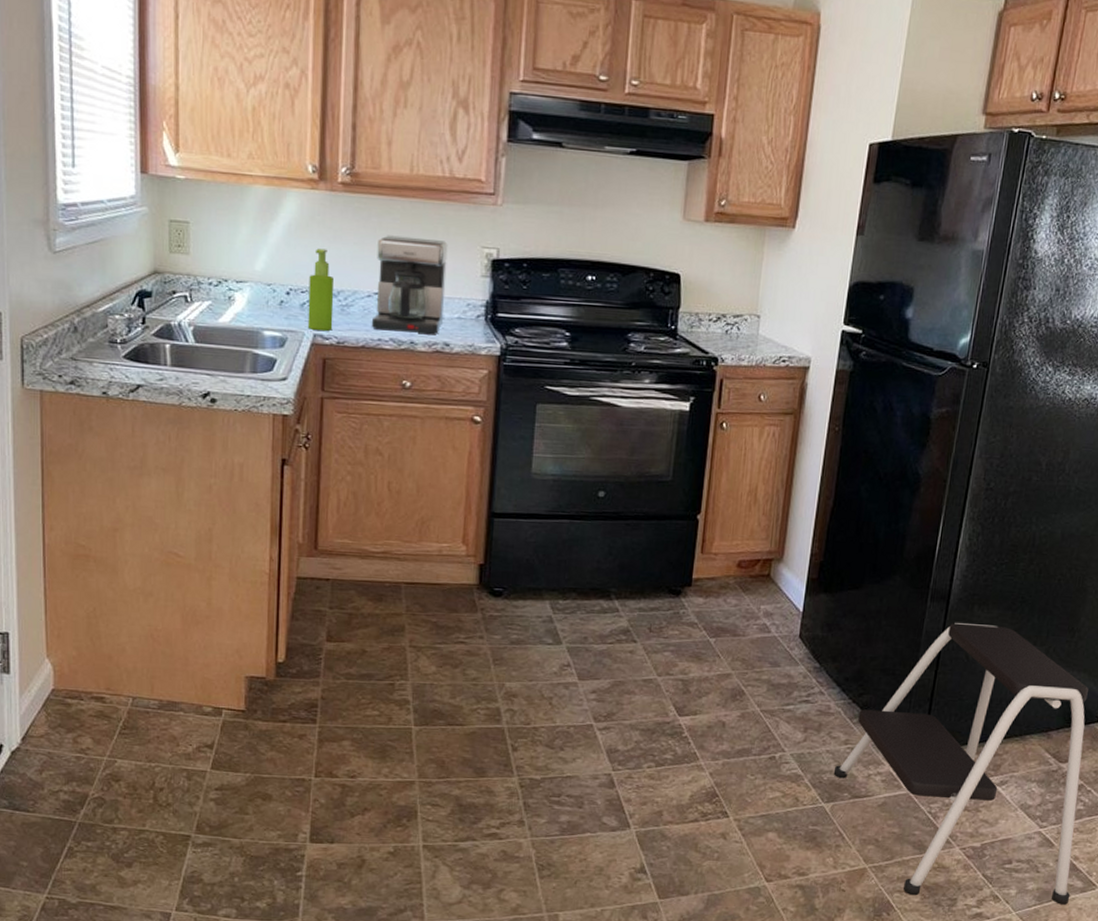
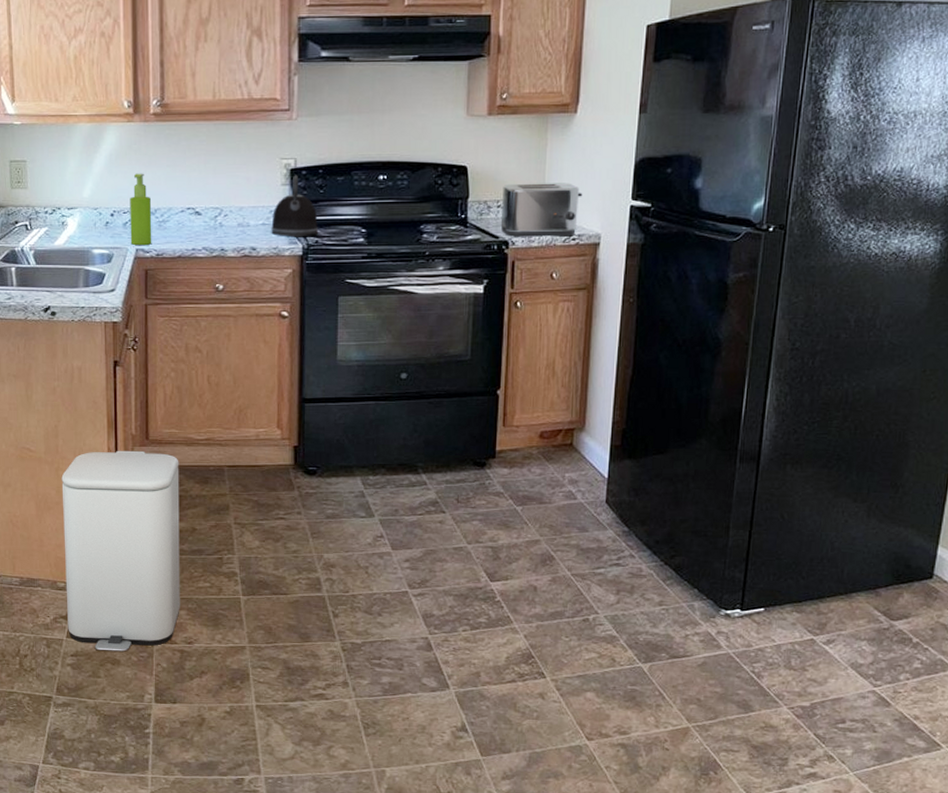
pedal bin: none [212,560,351,787] -> present [61,450,180,653]
coffee maker: present [371,235,448,334] -> none [185,155,250,241]
kettle: none [466,266,520,337] -> present [270,175,319,237]
toaster: none [711,297,796,358] -> present [500,183,583,238]
step stool: present [833,623,1089,905] -> none [649,483,918,765]

